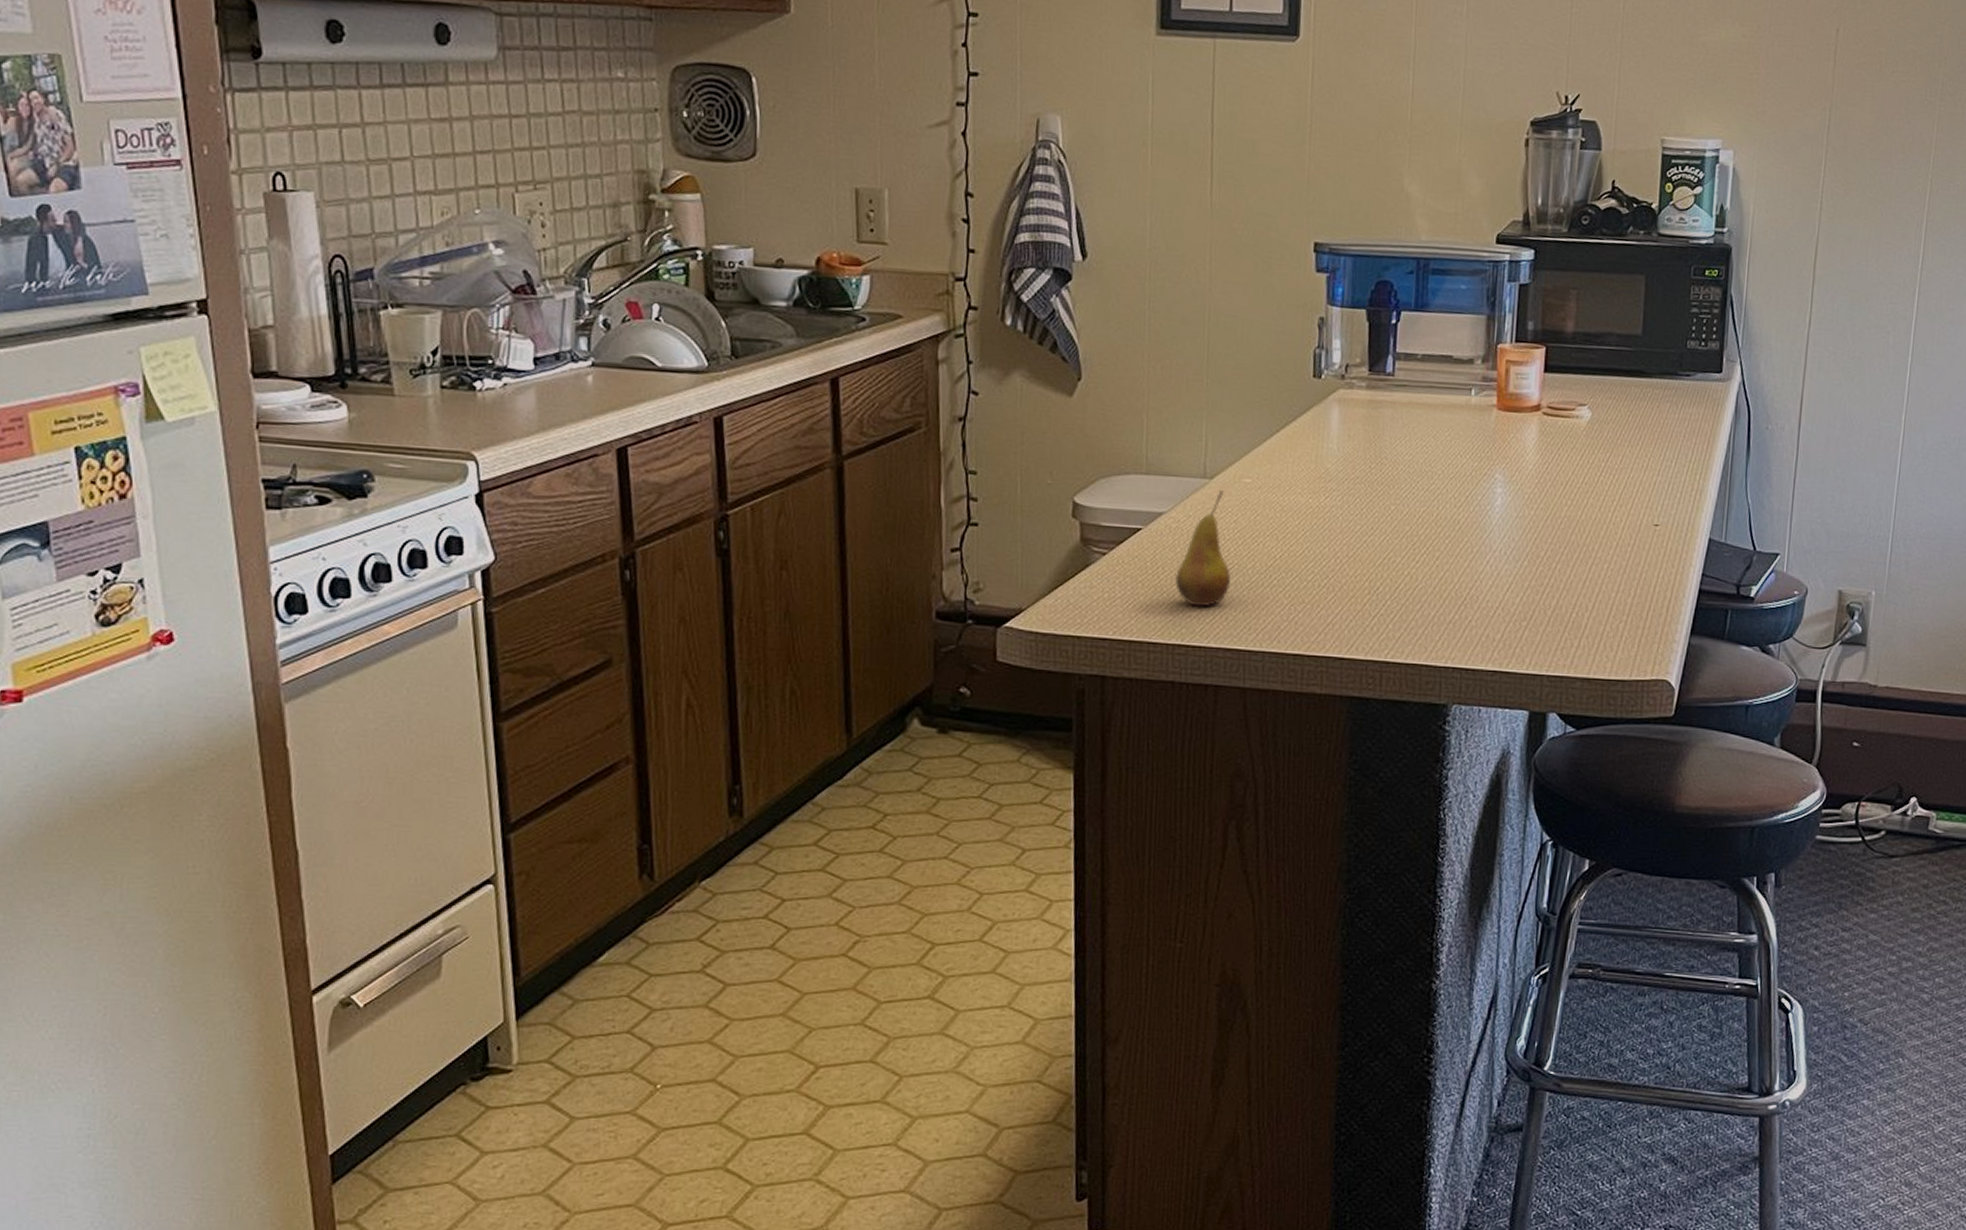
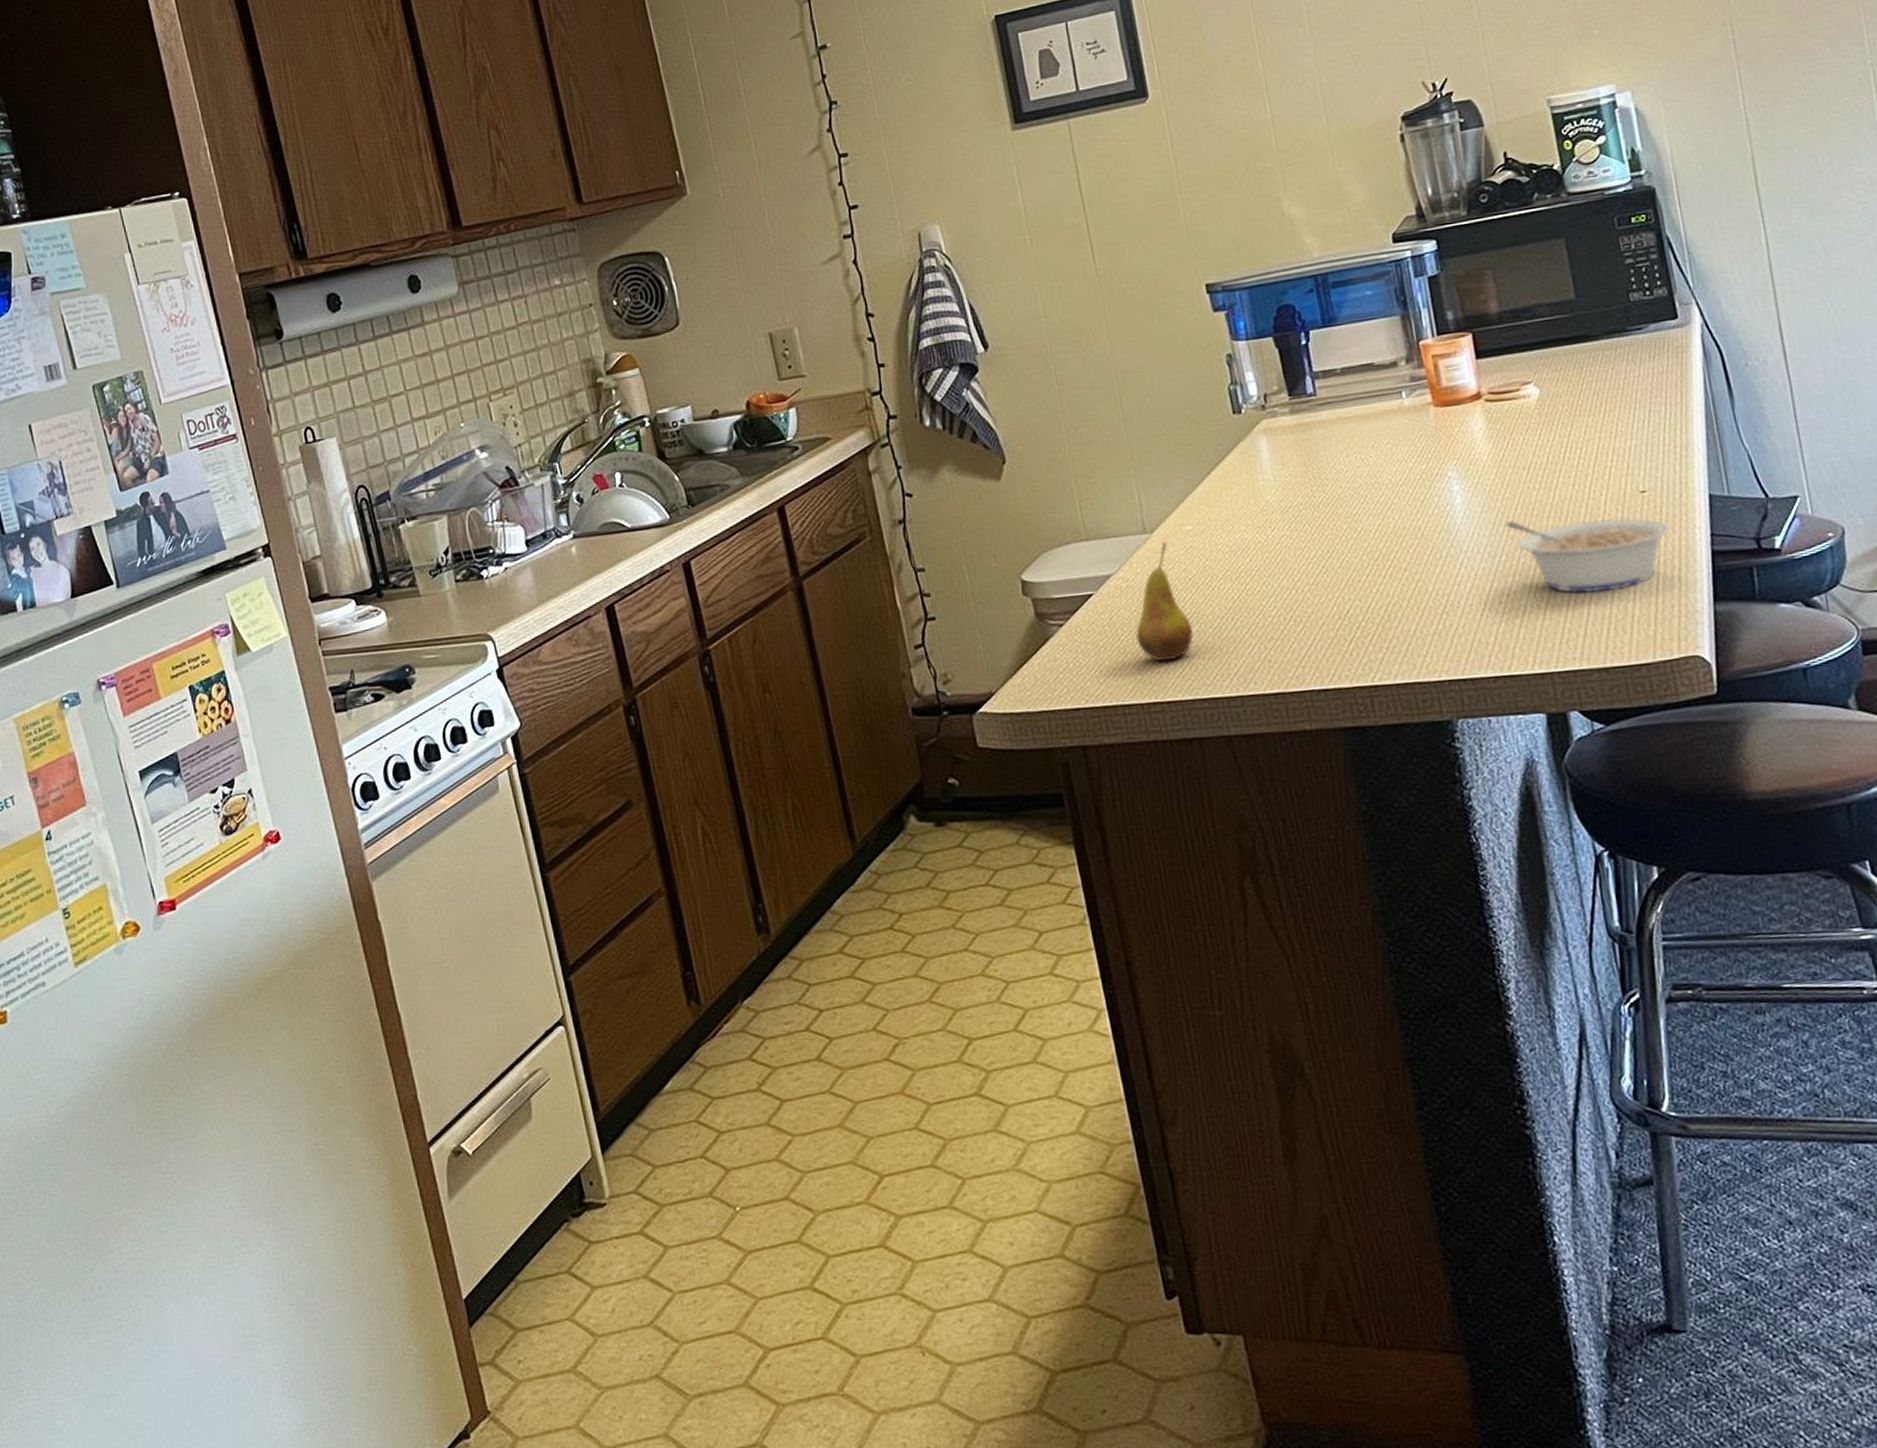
legume: none [1534,530,1670,610] -> present [1505,518,1670,594]

